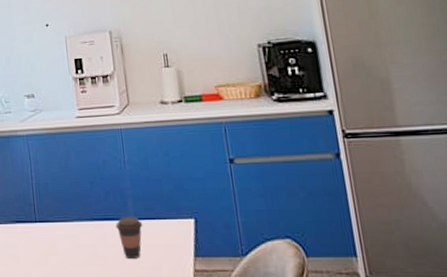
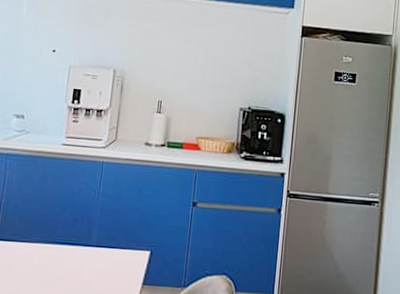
coffee cup: present [116,216,143,260] -> none [76,243,103,283]

